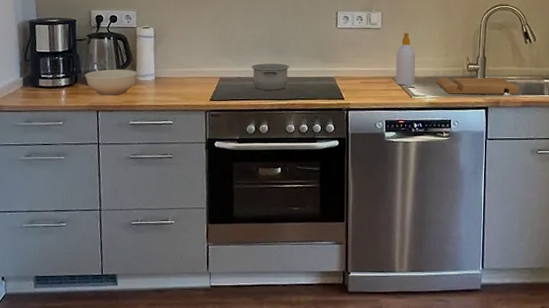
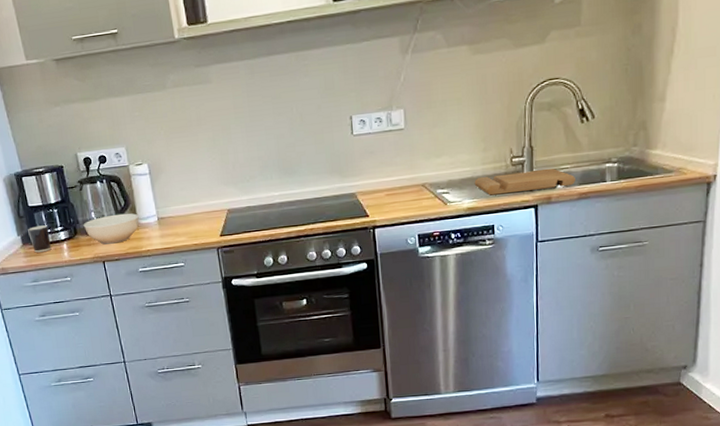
mug: none [31,70,51,95] -> present [28,225,52,253]
cooking pot: present [251,63,290,90] -> none [260,185,304,218]
soap bottle: present [396,33,416,86] -> none [425,130,449,193]

